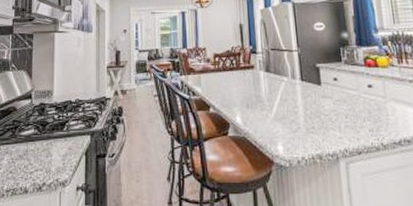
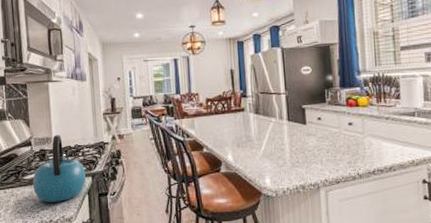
kettle: none [29,88,84,162] -> present [33,135,86,202]

